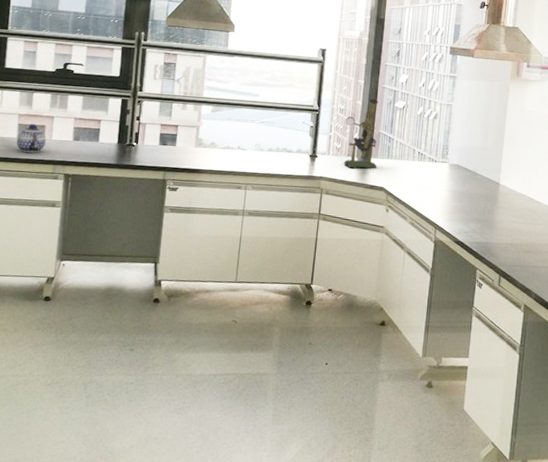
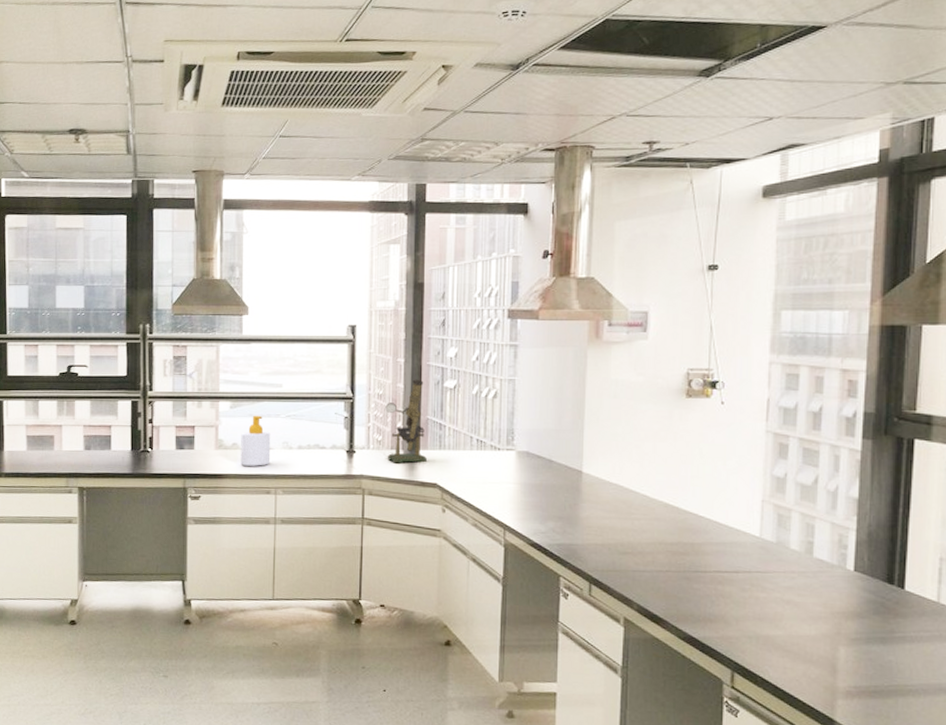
teapot: present [16,124,46,153] -> none [26,434,56,466]
soap bottle: none [217,119,246,164] -> present [241,415,271,466]

